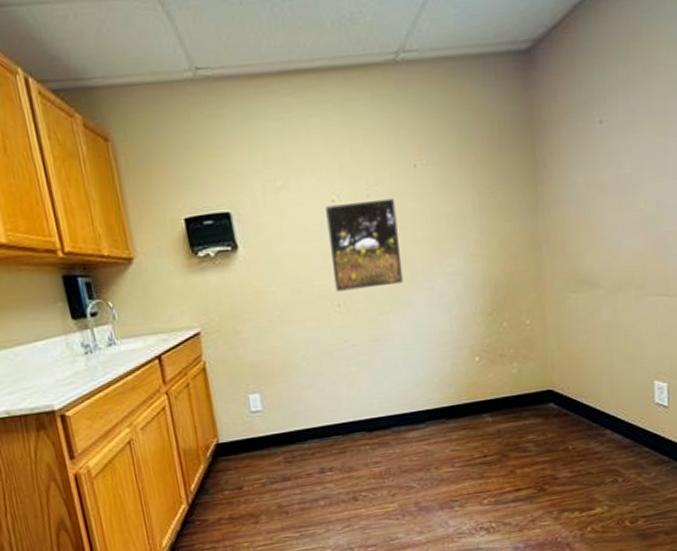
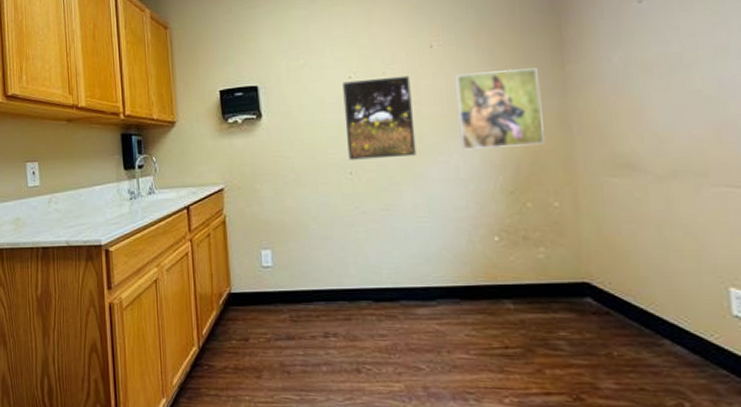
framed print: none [438,189,520,275] -> present [454,68,546,150]

